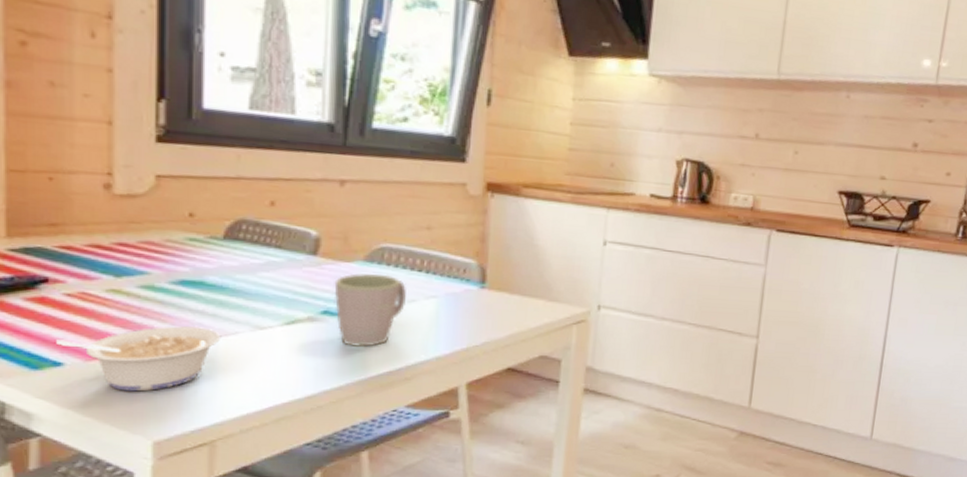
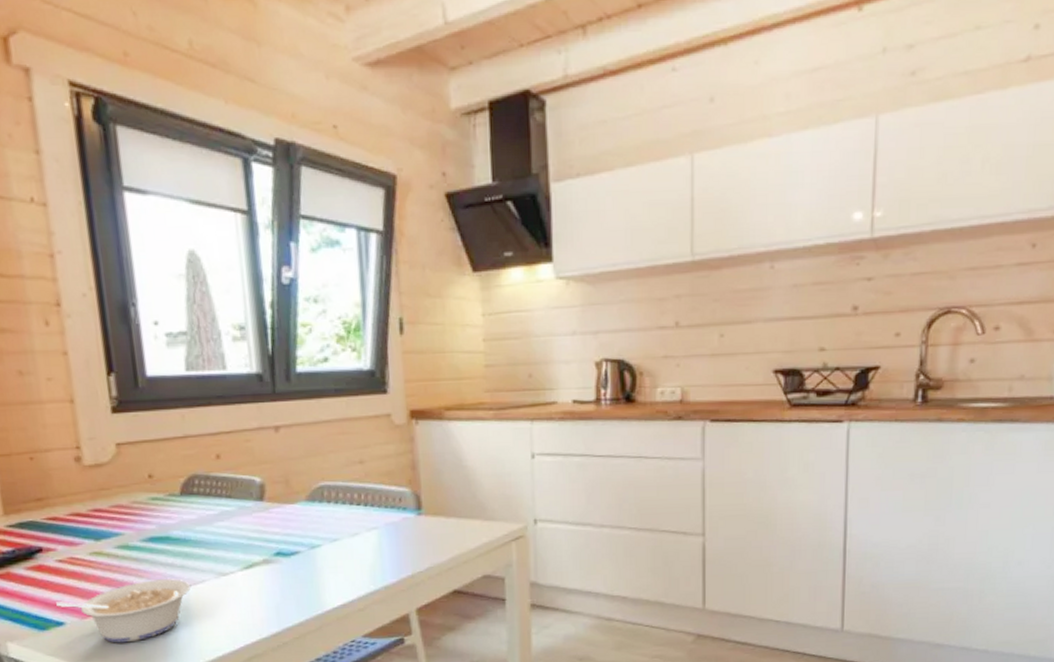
mug: present [334,273,406,347] -> none [282,511,349,583]

